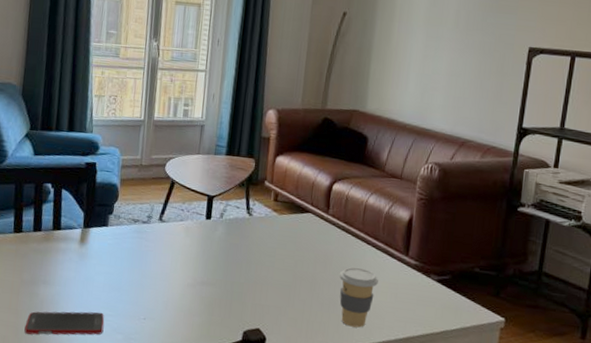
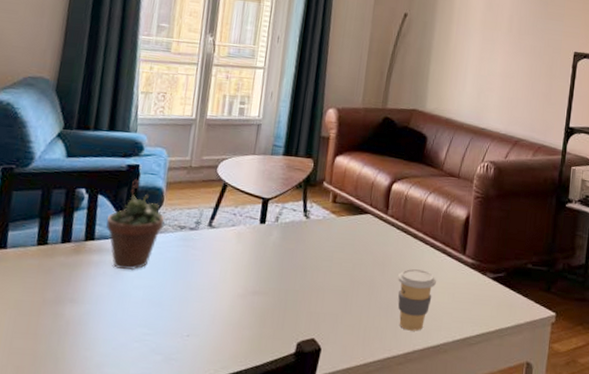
cell phone: present [24,311,105,335] -> none [43,331,141,363]
succulent plant: none [70,175,120,258] -> present [106,178,164,271]

